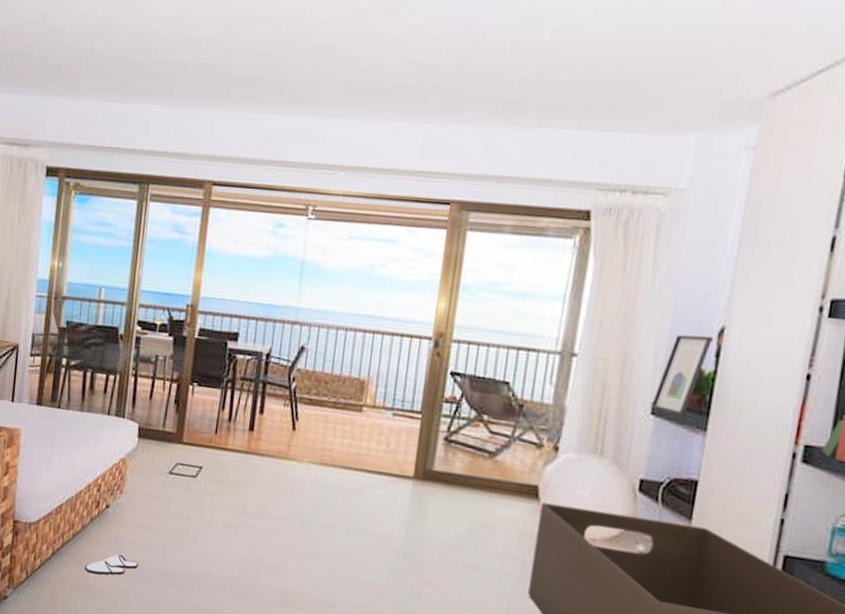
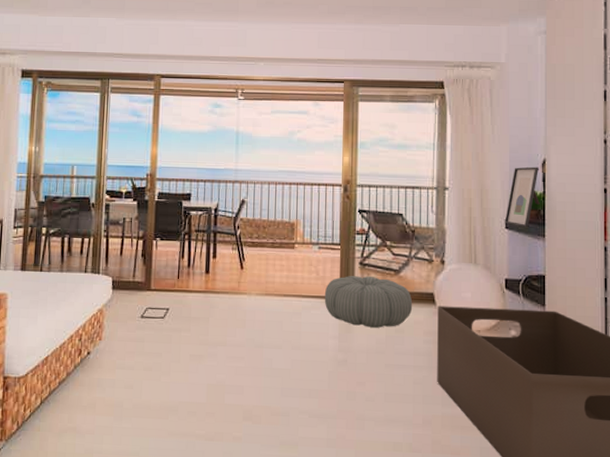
slippers: present [84,554,138,575] -> none [71,395,119,416]
pouf: none [393,452,509,522] -> present [324,276,413,328]

